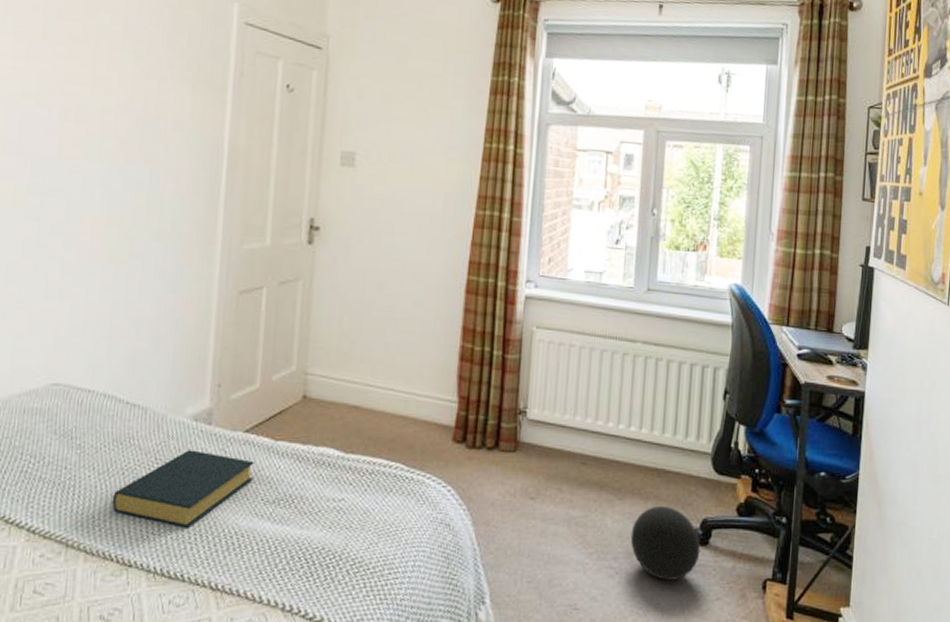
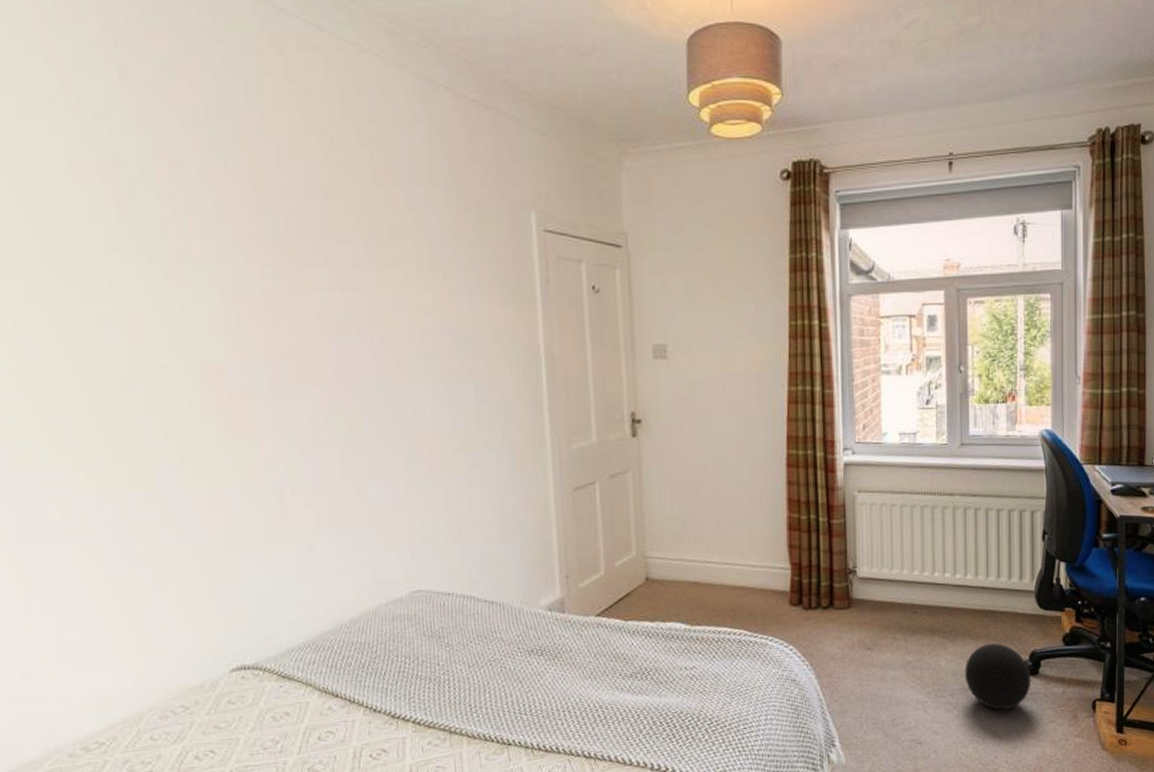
hardback book: present [112,450,254,528] -> none [484,637,609,707]

